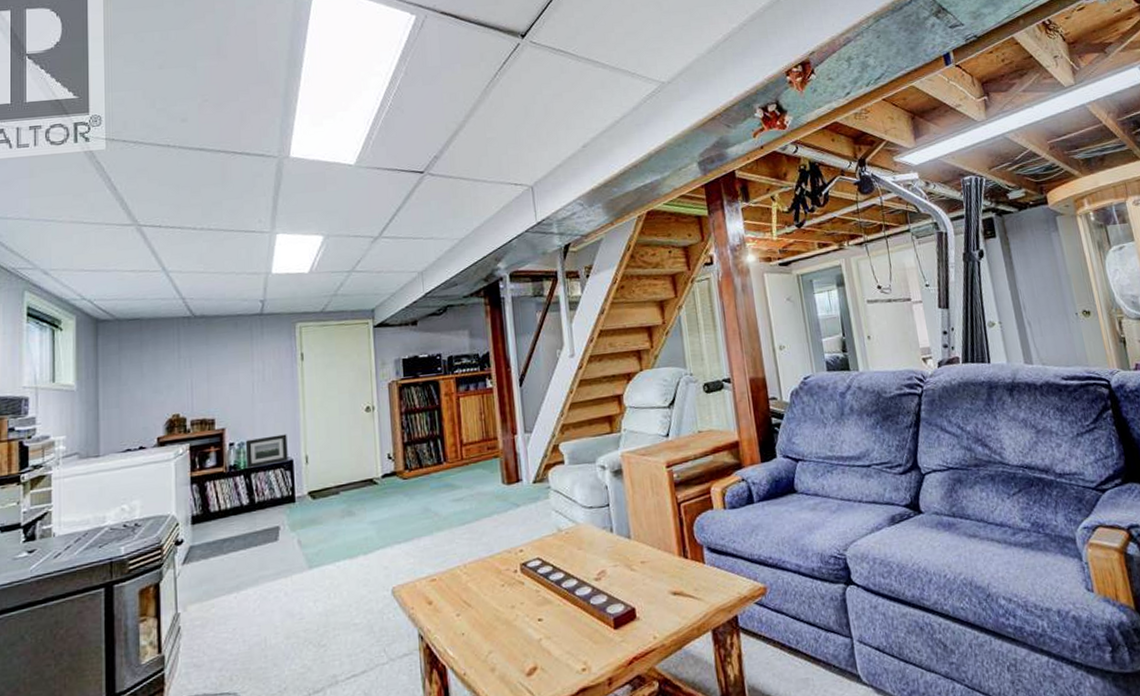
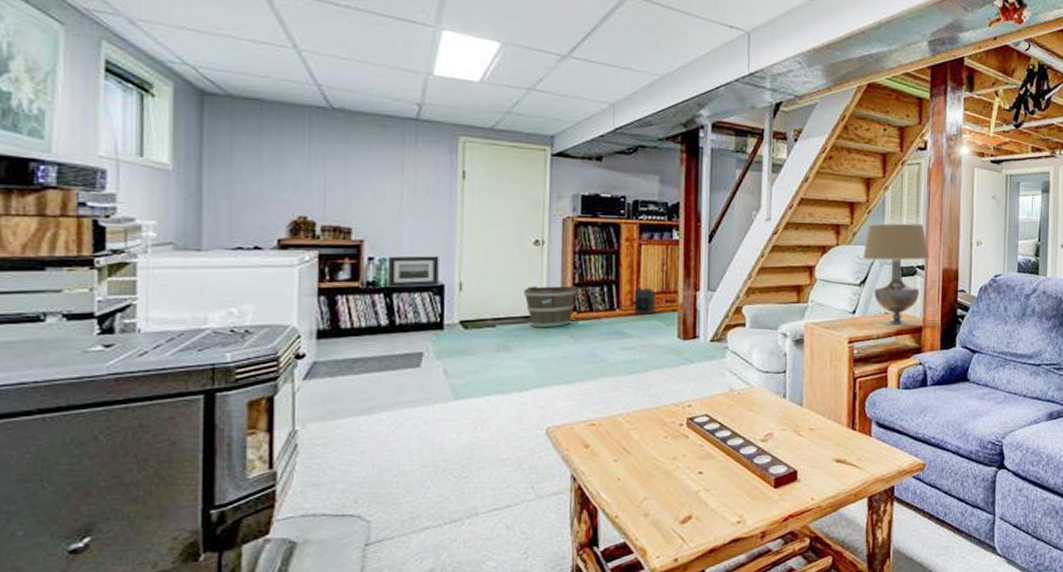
wooden bucket: none [360,445,407,491] -> present [523,285,578,328]
speaker: none [456,437,479,465] -> present [631,287,656,314]
table lamp: none [667,337,734,445] -> present [863,223,930,326]

